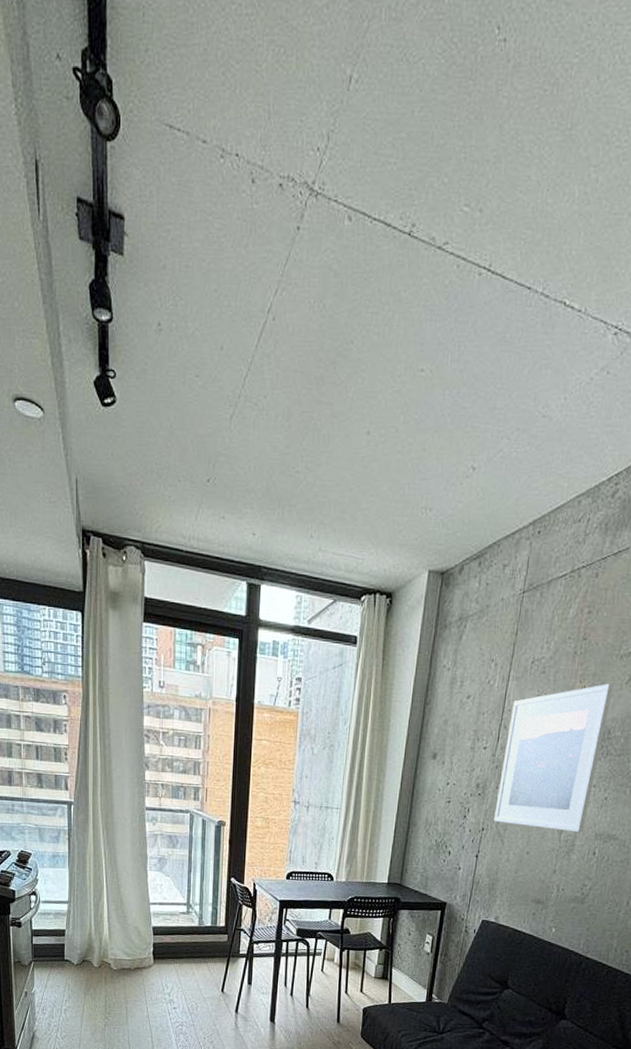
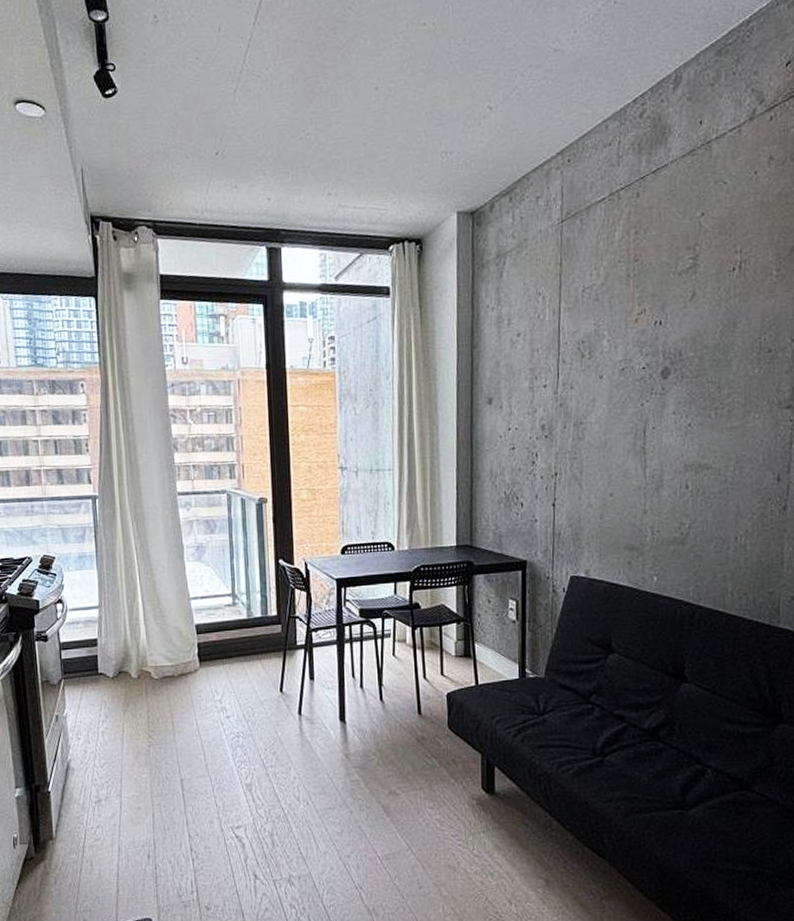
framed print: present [494,684,614,833] -> none [566,303,677,466]

